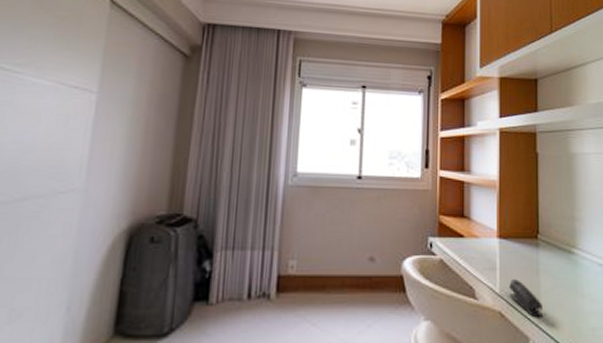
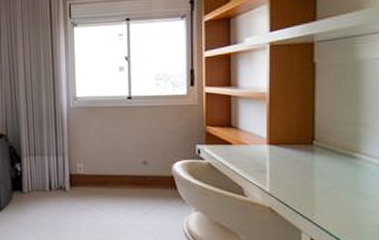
stapler: present [509,279,544,318] -> none [280,181,318,215]

